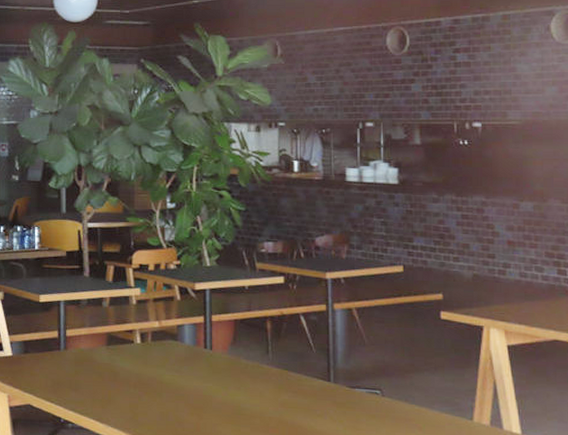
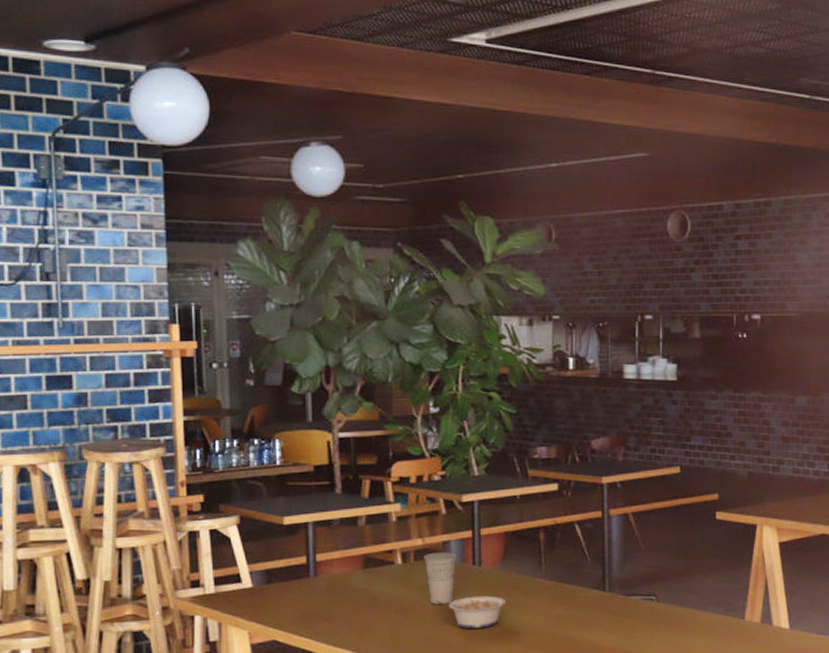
cup: none [160,334,190,383] -> present [424,552,457,605]
legume: none [172,377,235,408] -> present [437,595,505,628]

